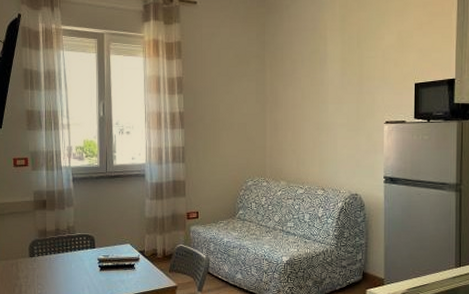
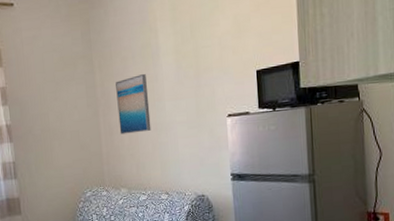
wall art: none [284,76,314,131] -> present [116,73,151,134]

